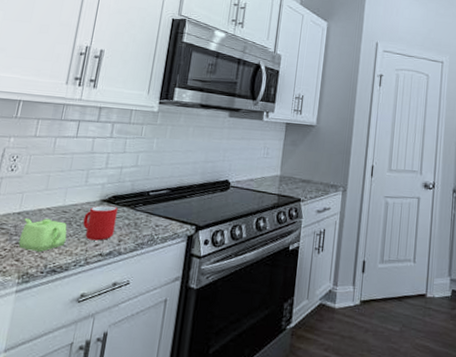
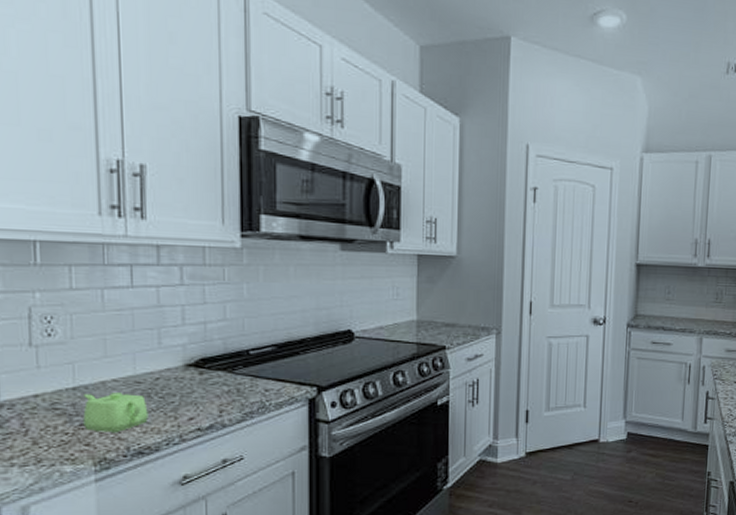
cup: present [83,205,118,241] -> none [166,370,211,414]

